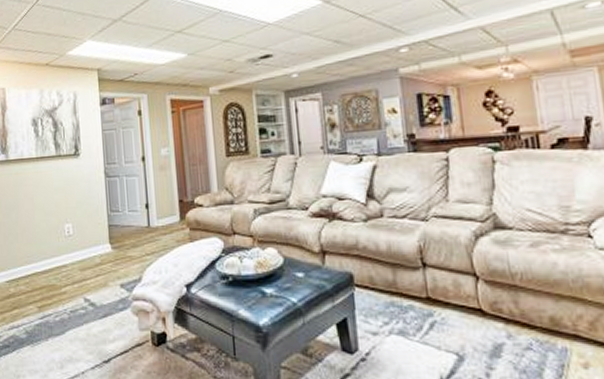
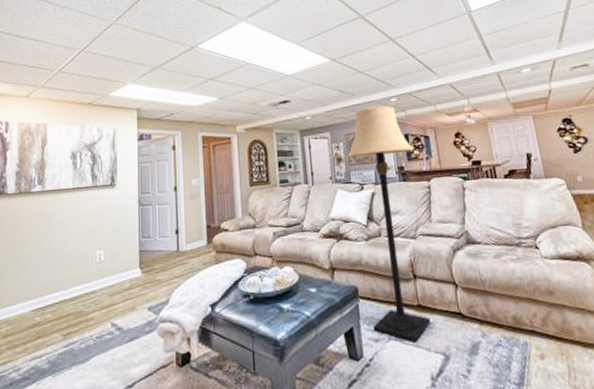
lamp: none [342,58,442,339] -> present [347,105,431,342]

